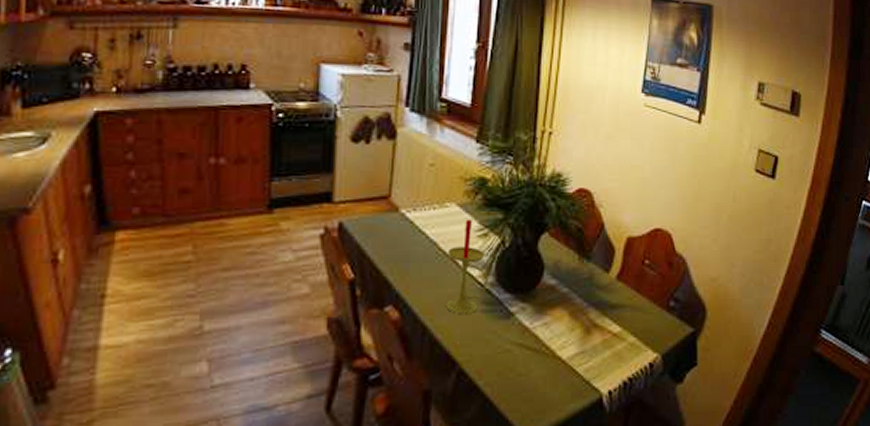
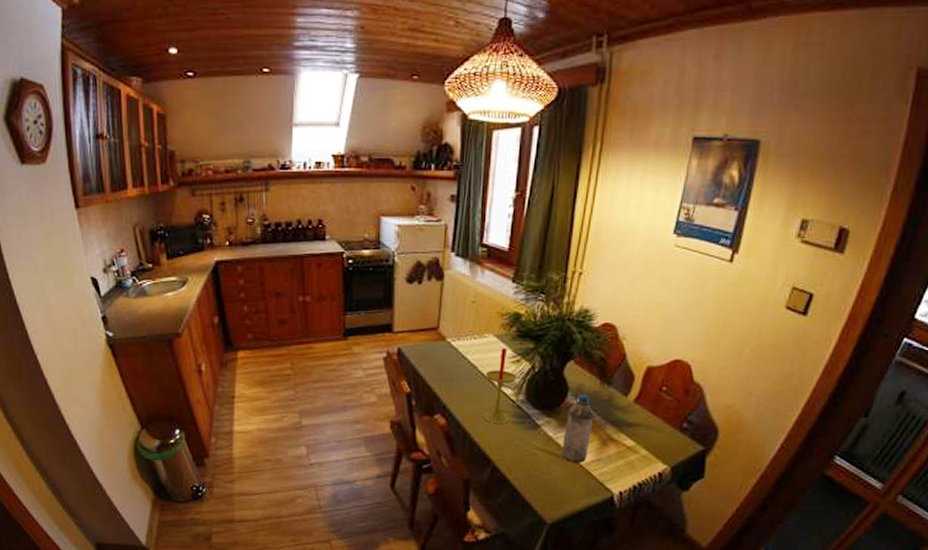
water bottle: none [539,272,575,359] -> present [561,394,595,464]

